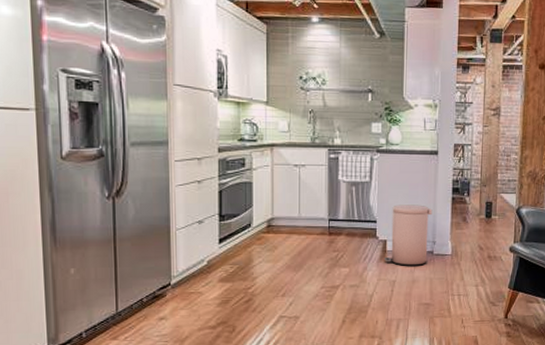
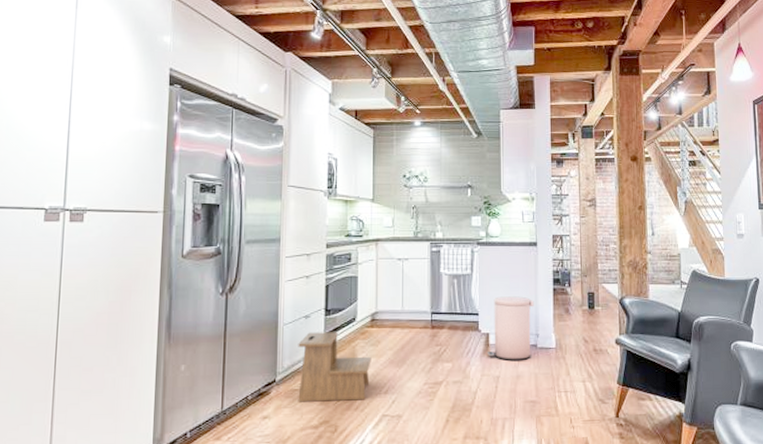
step stool: none [192,237,268,304] -> present [298,332,372,402]

